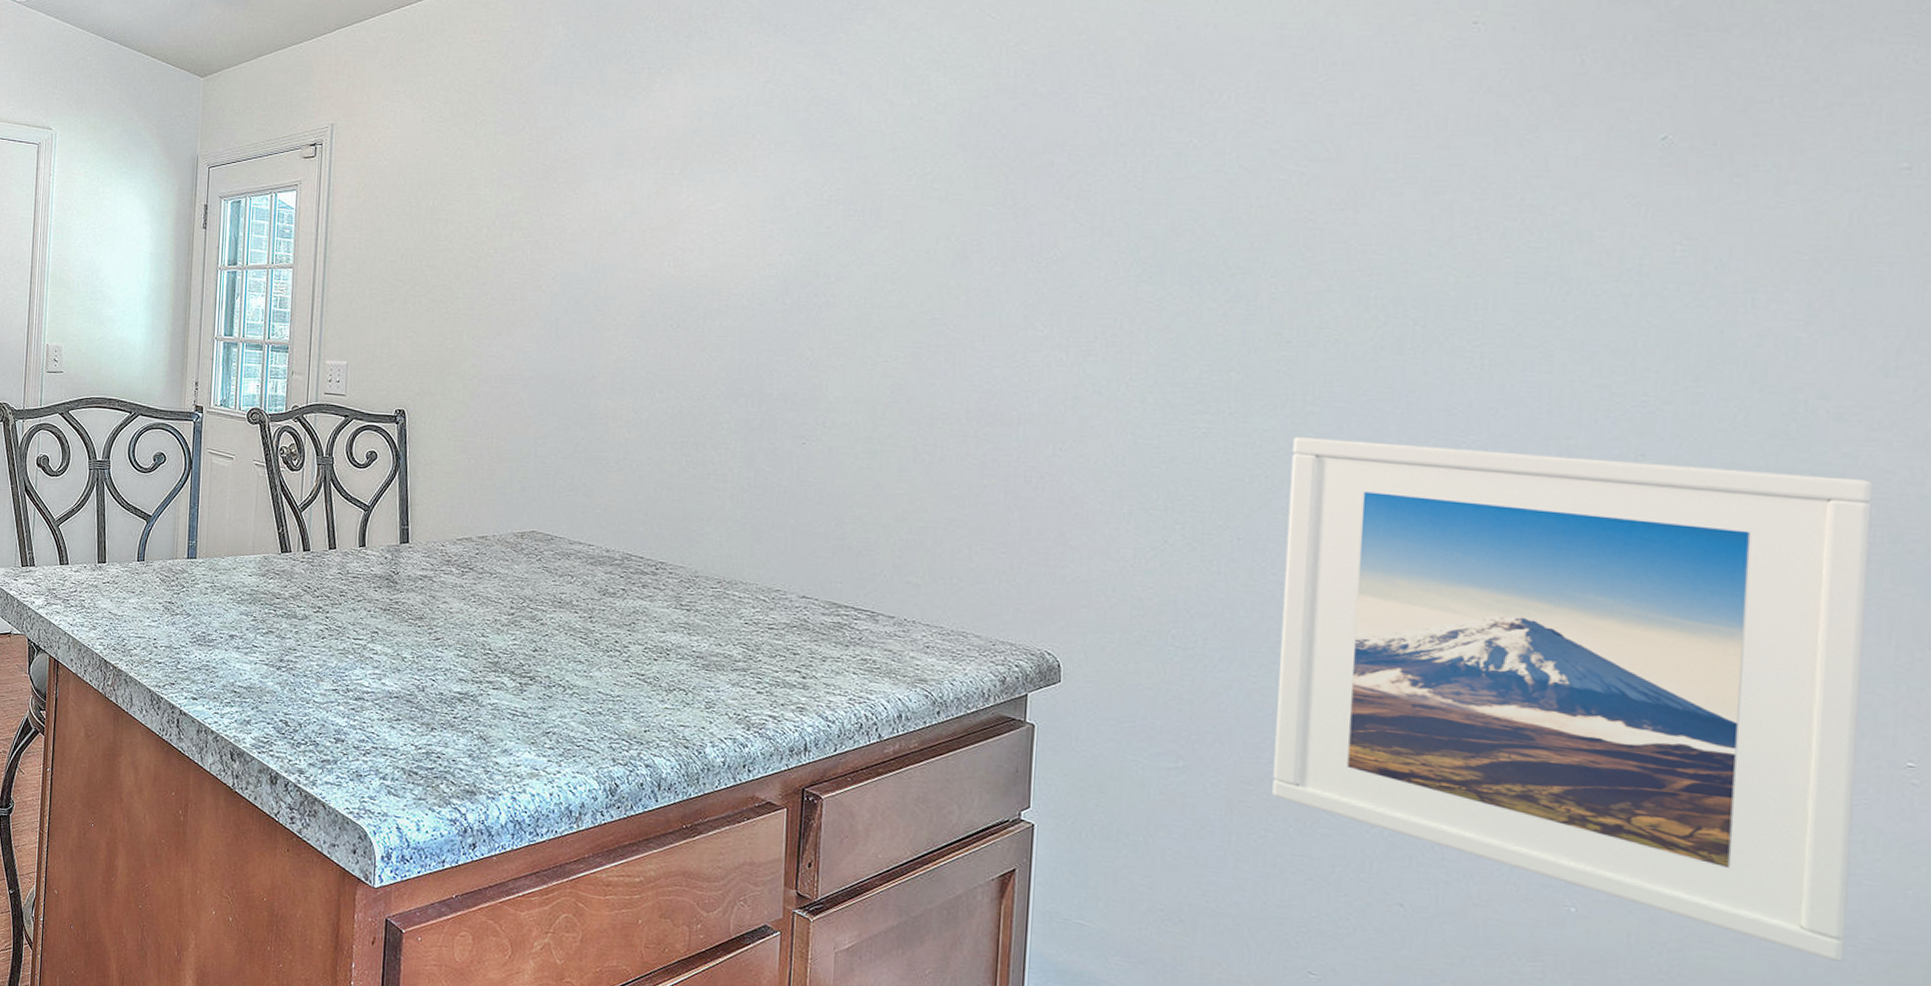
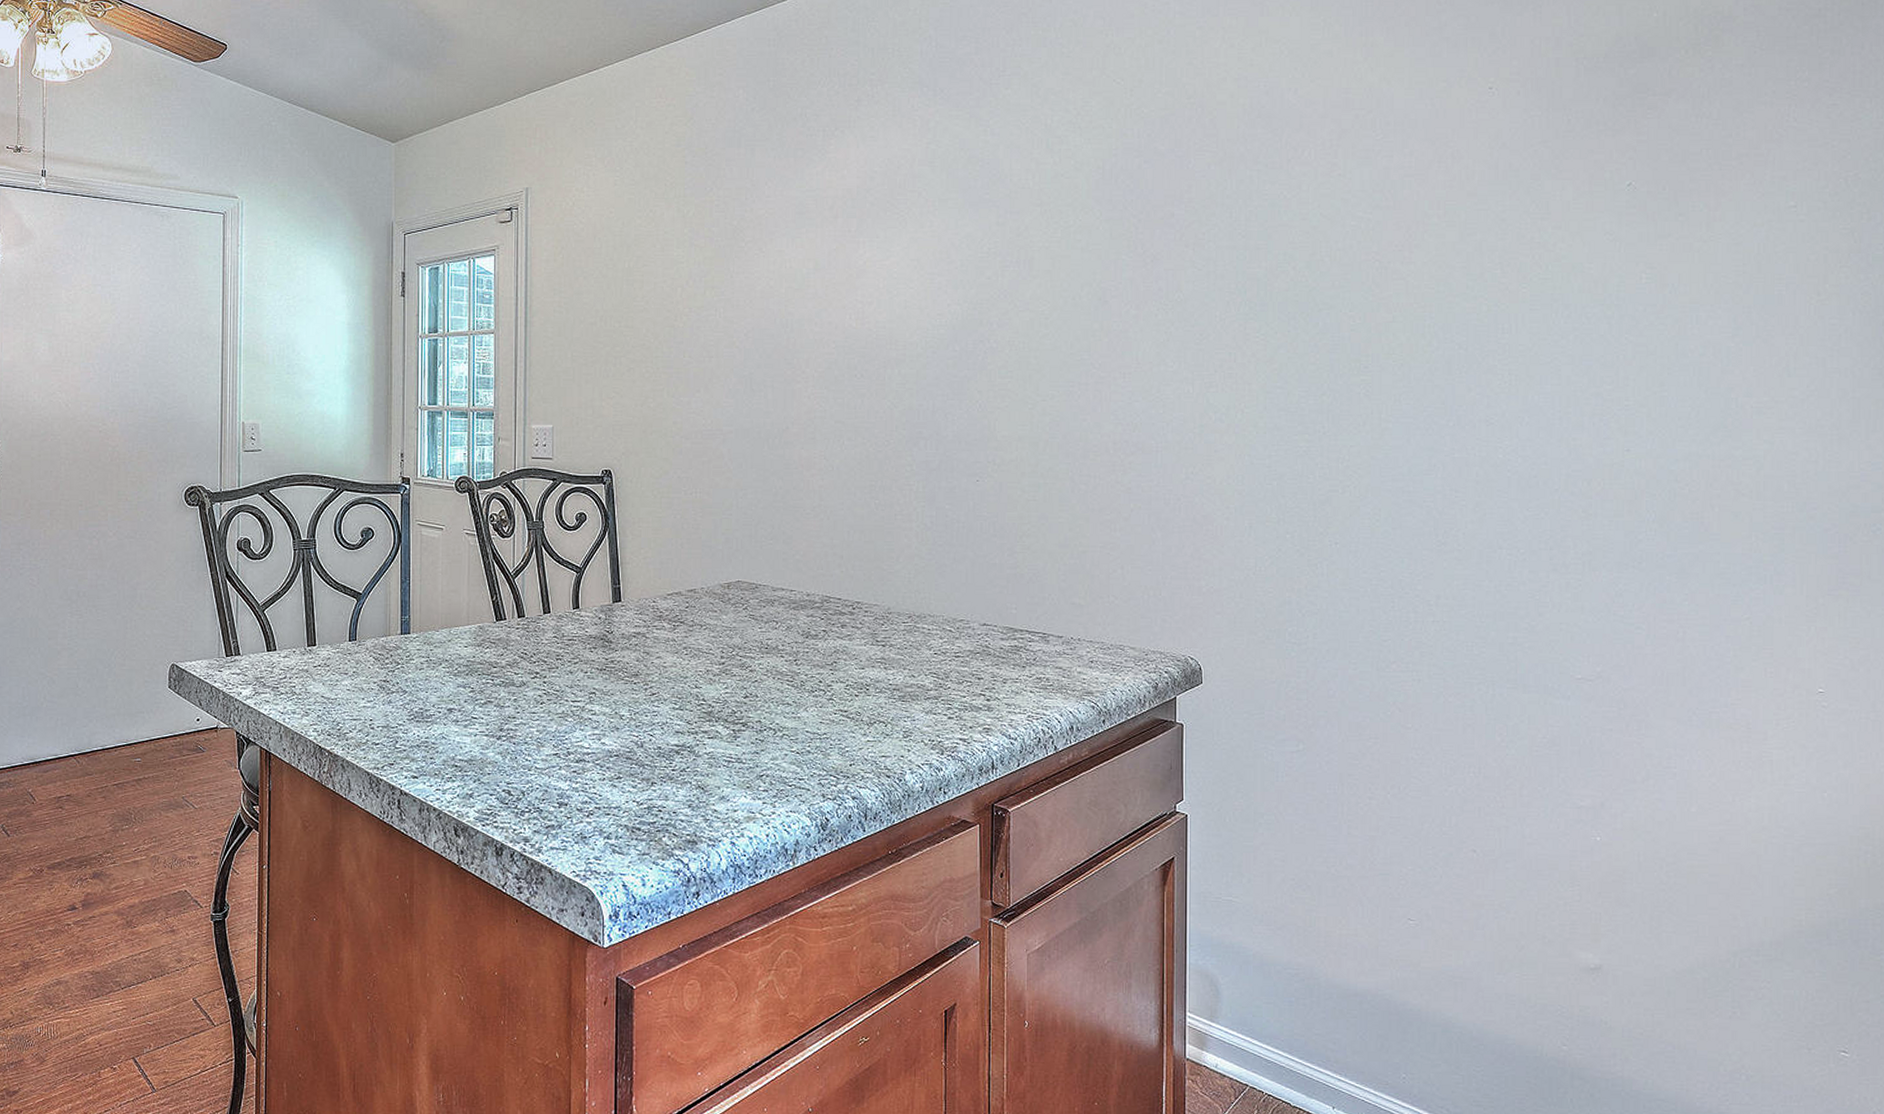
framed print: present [1272,436,1874,962] -> none [1372,449,1786,857]

